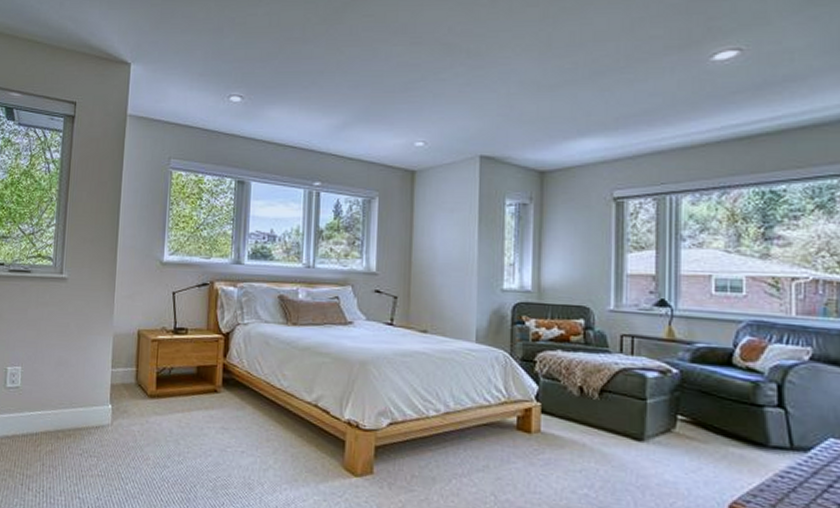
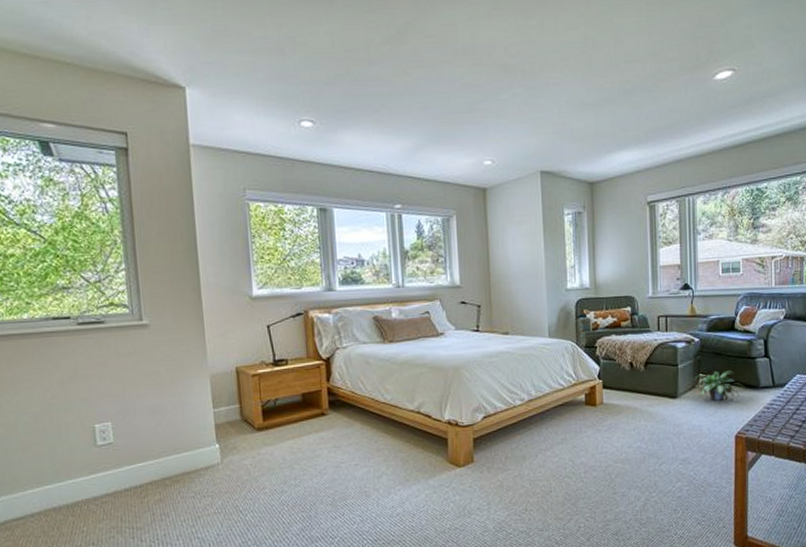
potted plant: none [669,413,749,456] -> present [694,370,747,401]

